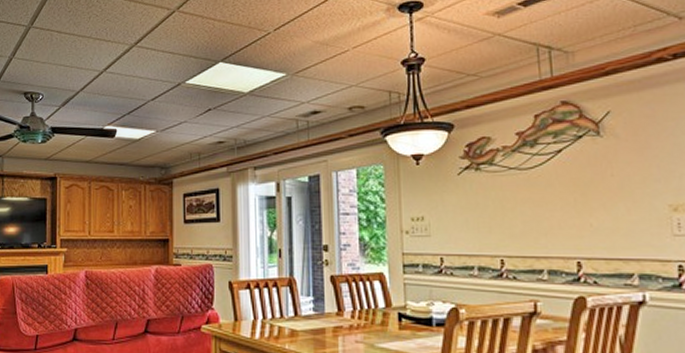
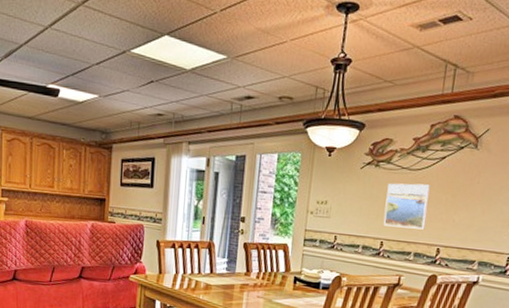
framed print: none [496,185,555,240] -> present [383,183,430,230]

